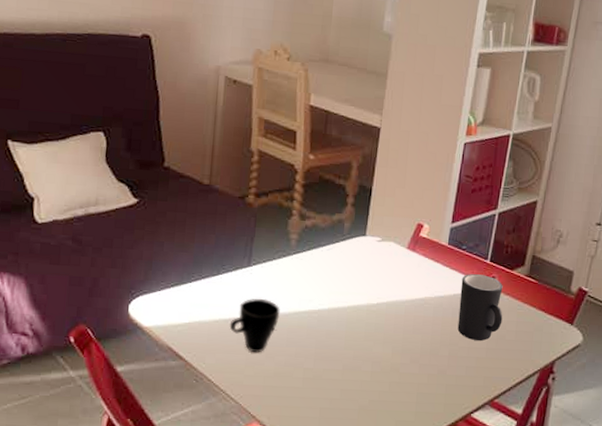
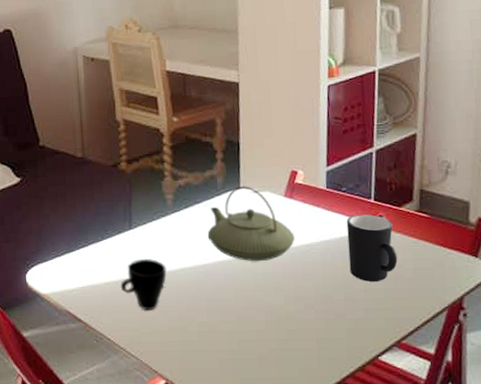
teapot: none [326,233,411,312] -> present [207,186,295,262]

